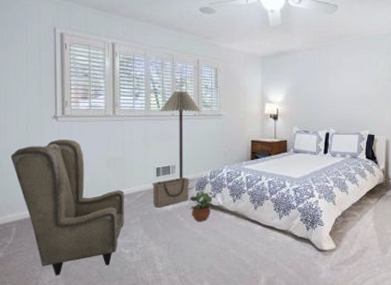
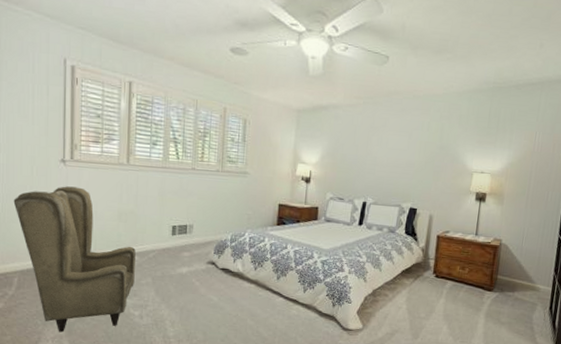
basket: present [152,177,190,208] -> none [167,238,208,269]
floor lamp: present [160,91,201,189] -> none [179,141,225,252]
potted plant: present [190,190,216,222] -> none [206,254,236,288]

